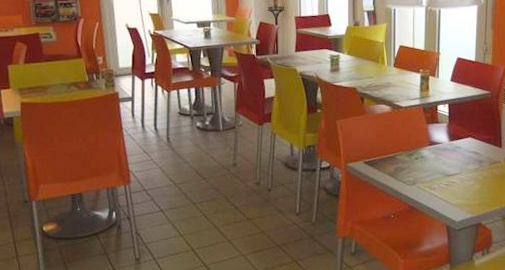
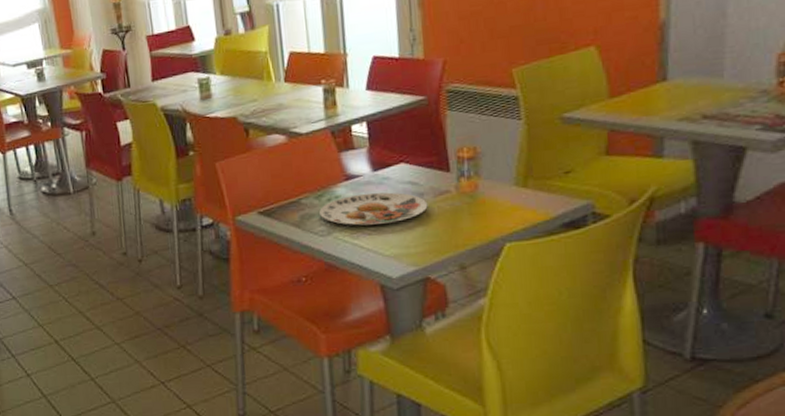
plate: none [409,156,485,180] -> present [319,192,428,226]

